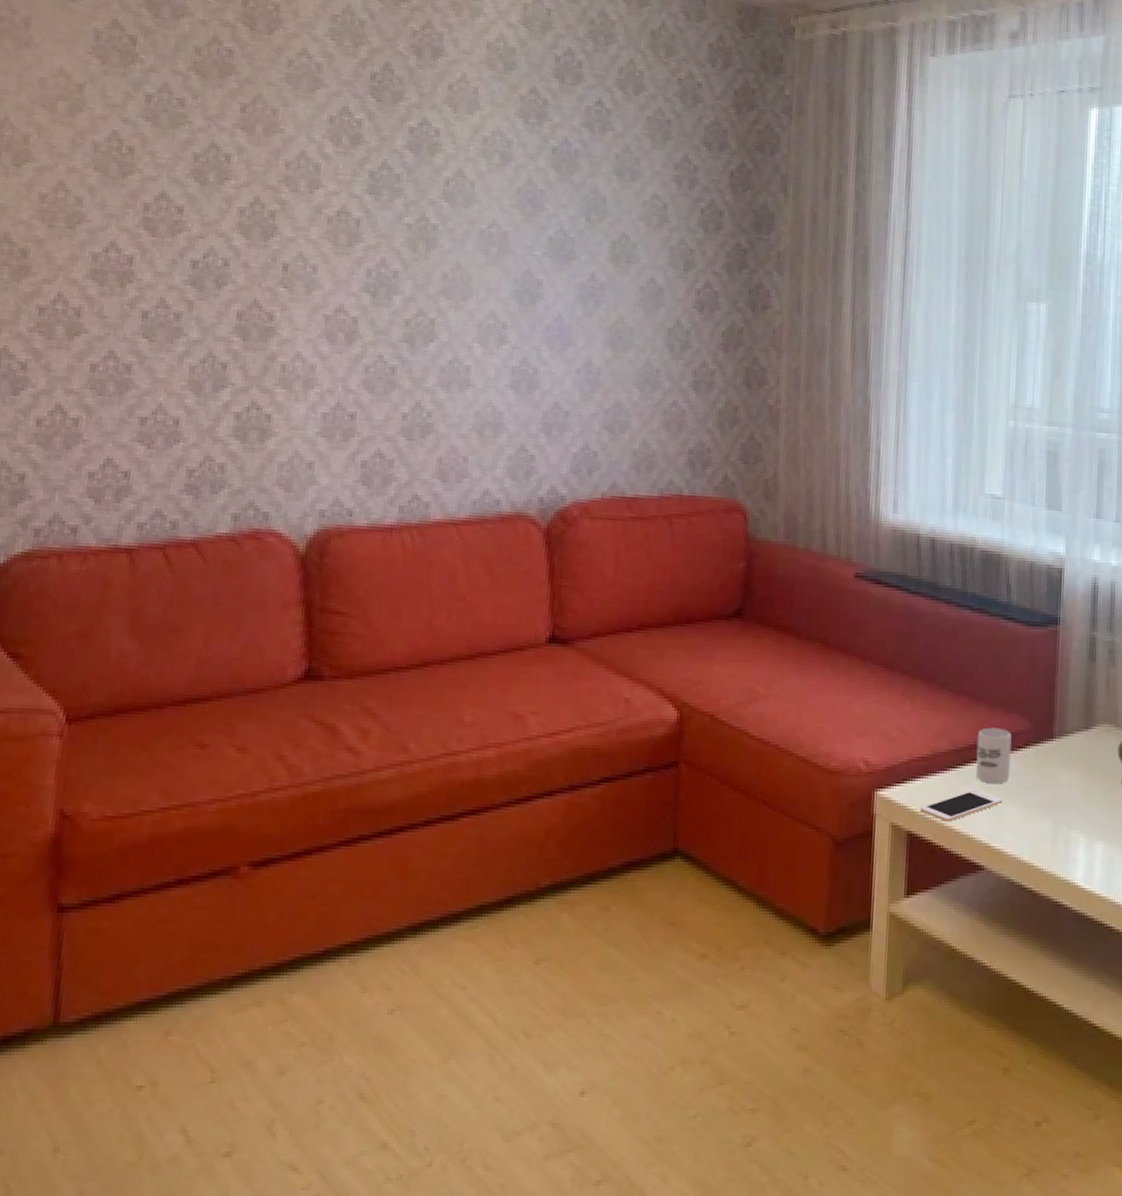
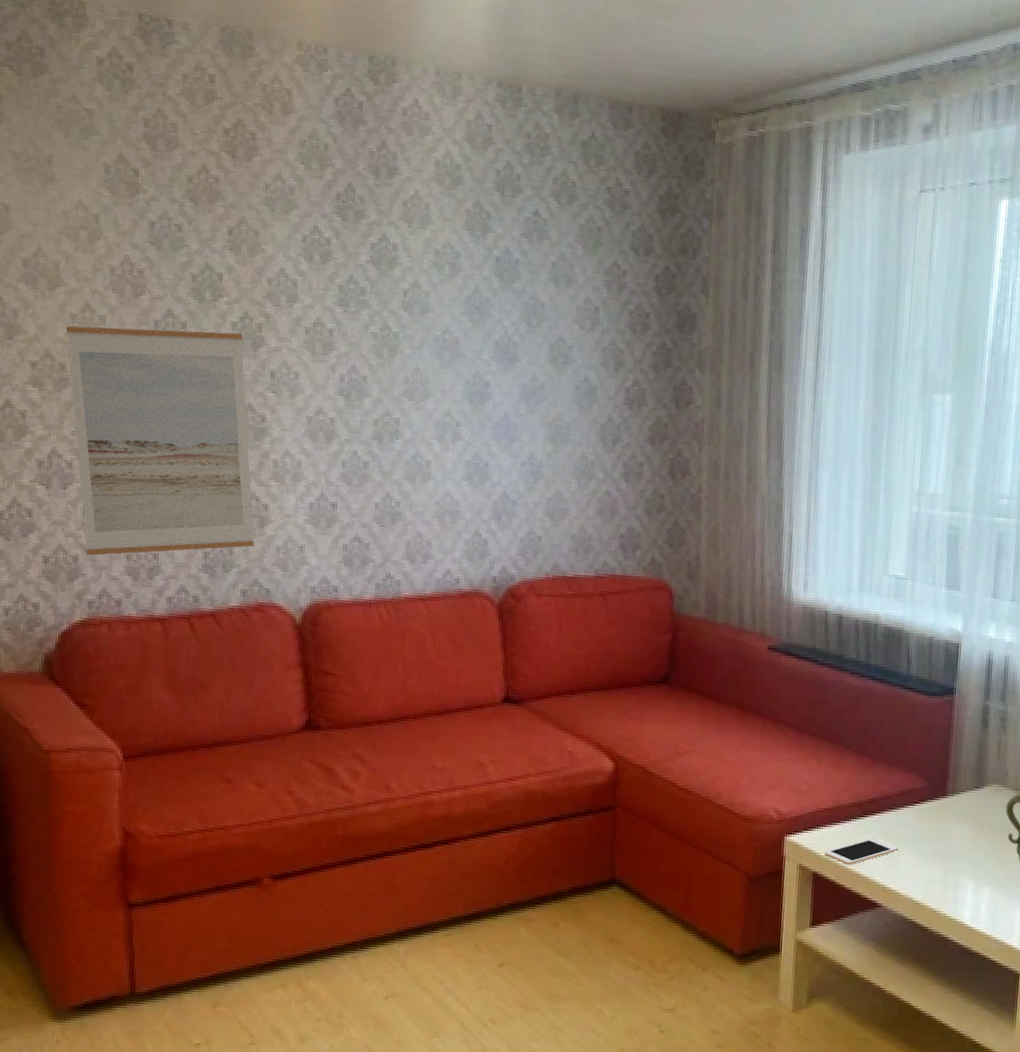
wall art: none [31,207,252,474] -> present [66,326,254,556]
cup: present [975,727,1012,783] -> none [875,784,908,833]

